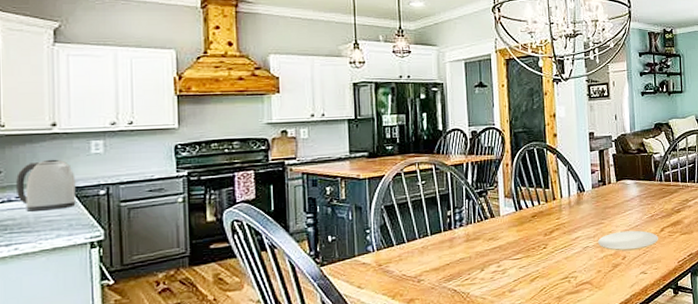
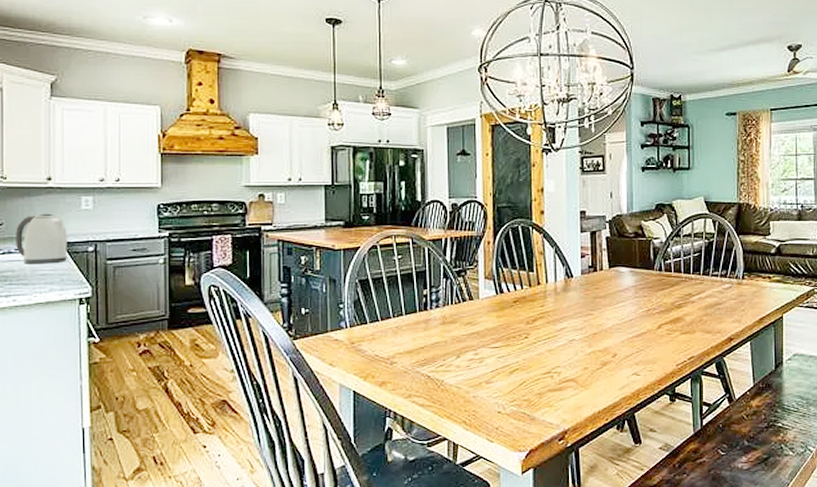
plate: present [597,230,658,251] -> none [585,325,654,348]

